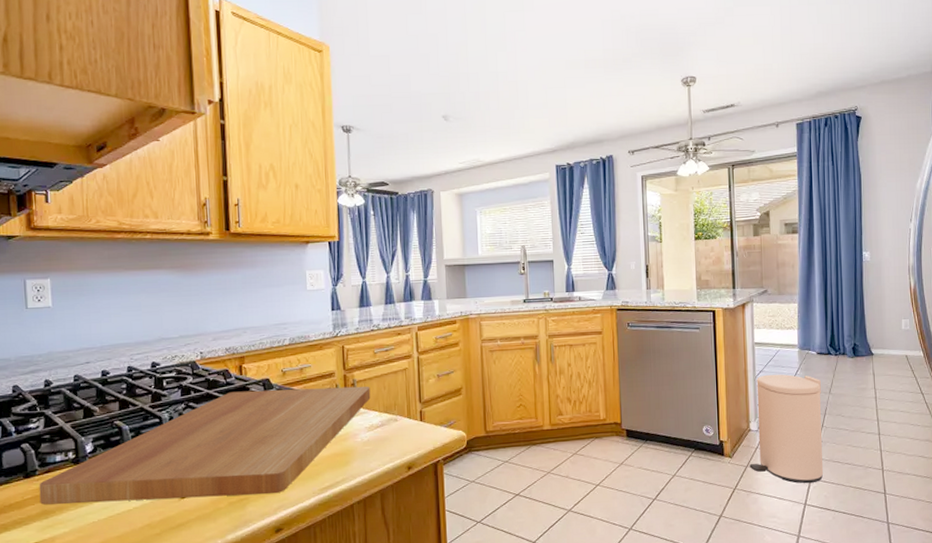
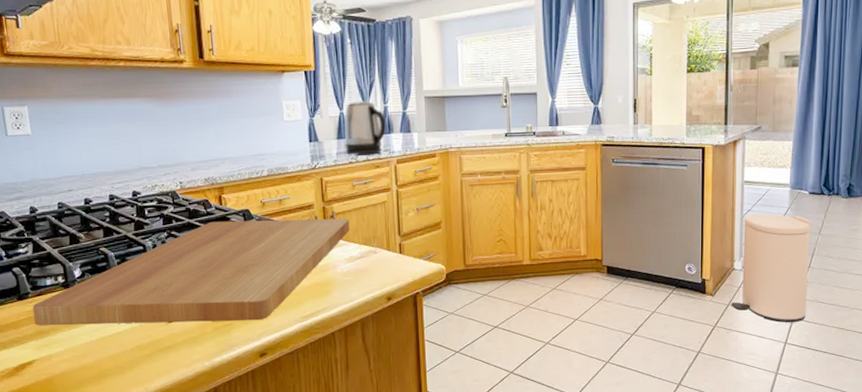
kettle: none [366,269,408,323] -> present [344,100,386,156]

